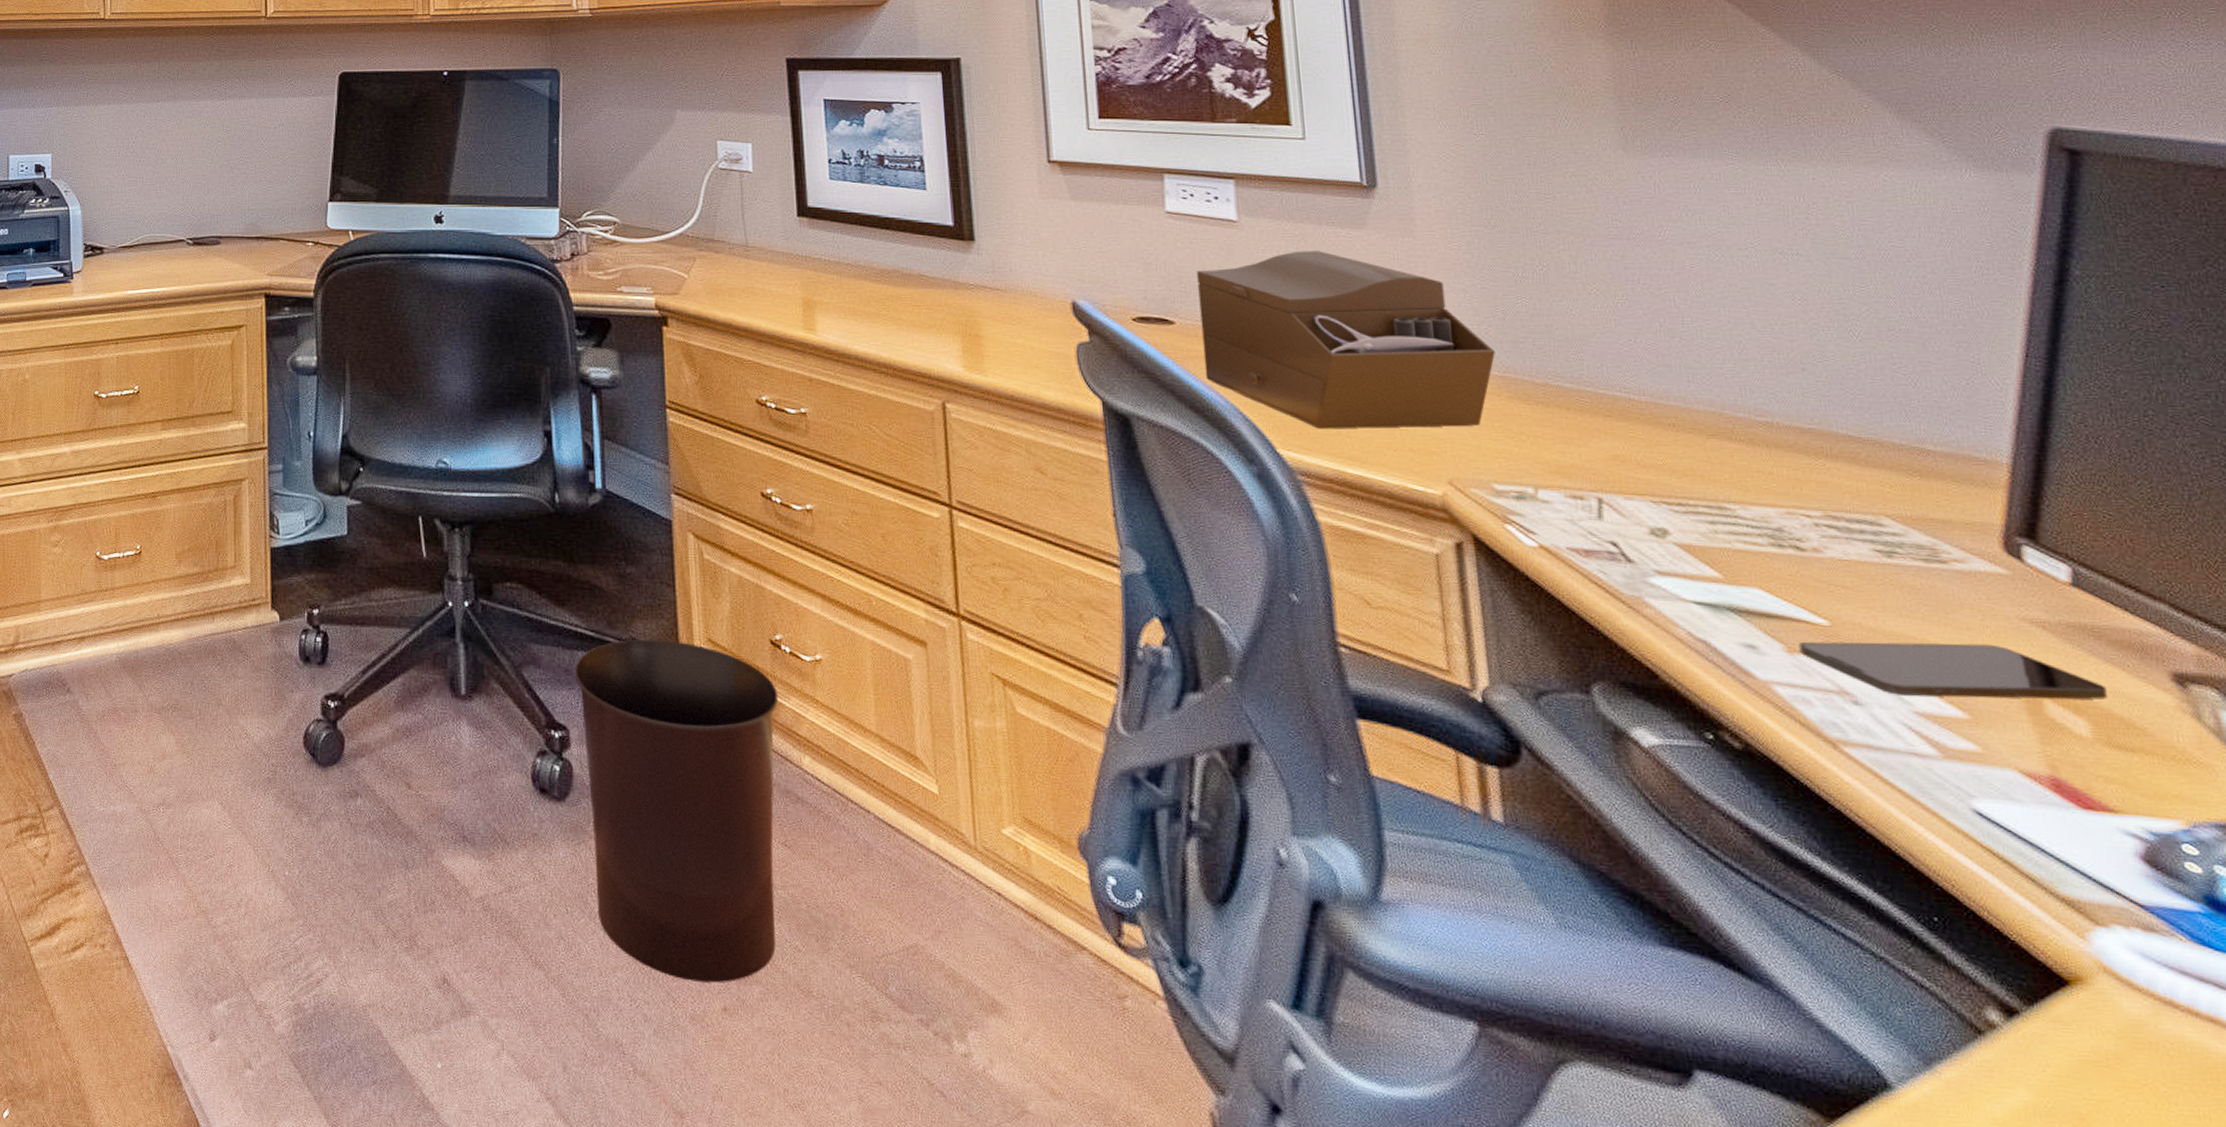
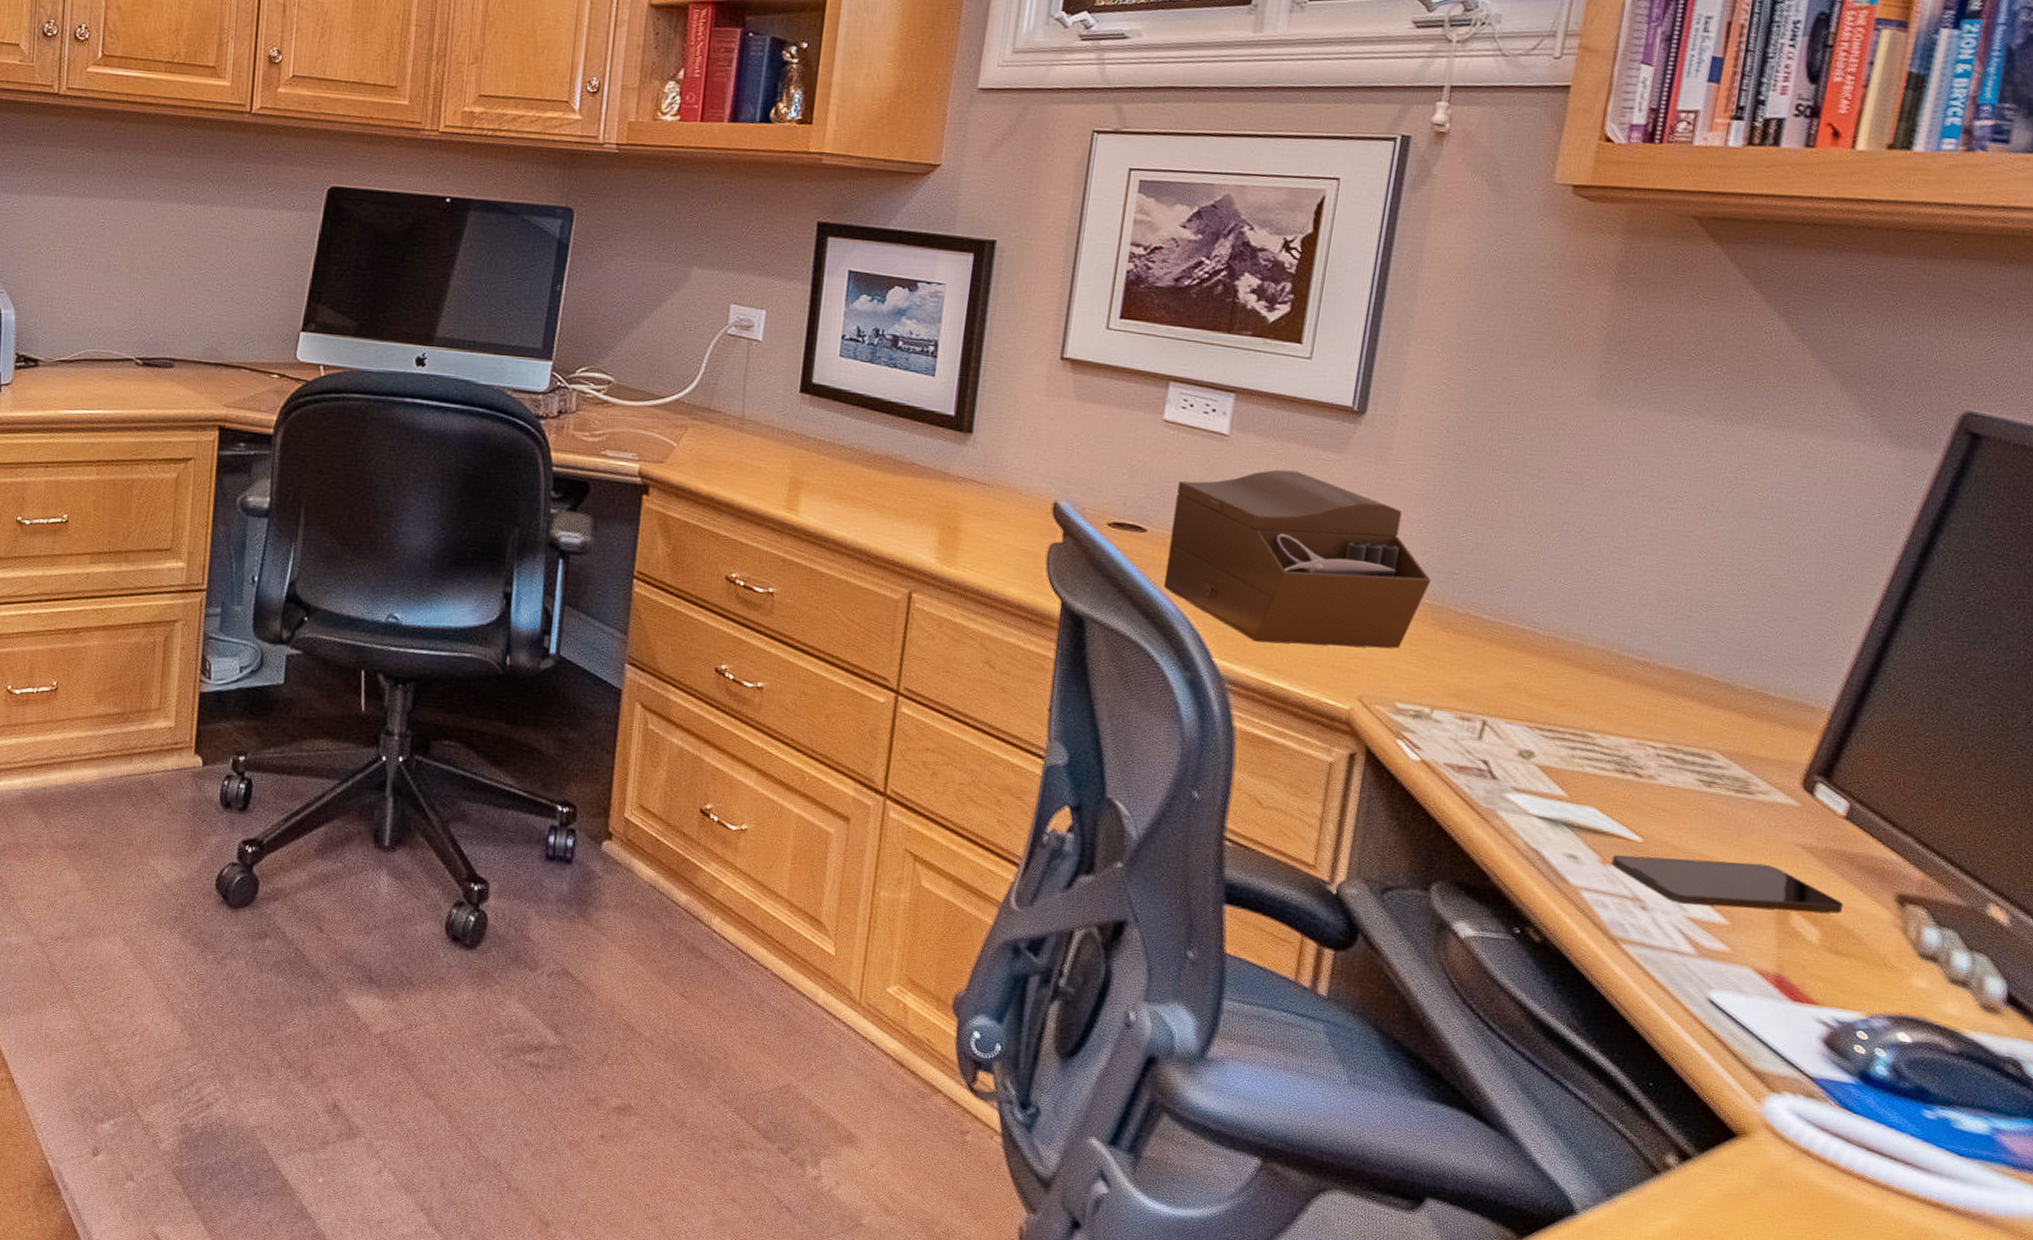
waste bin: present [575,639,779,983] -> none [494,801,700,1114]

